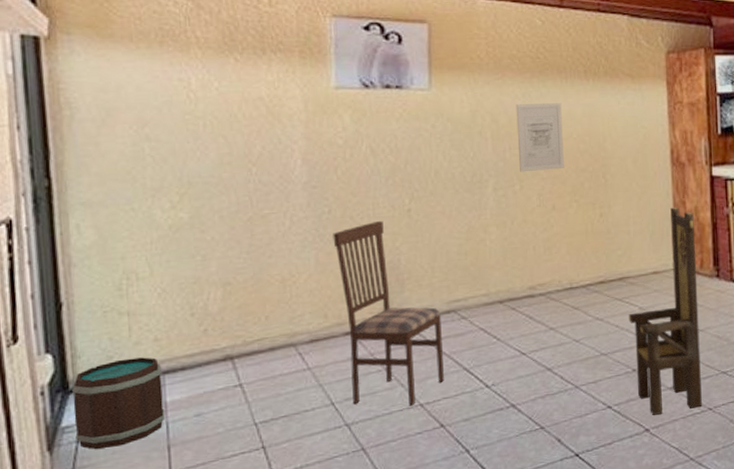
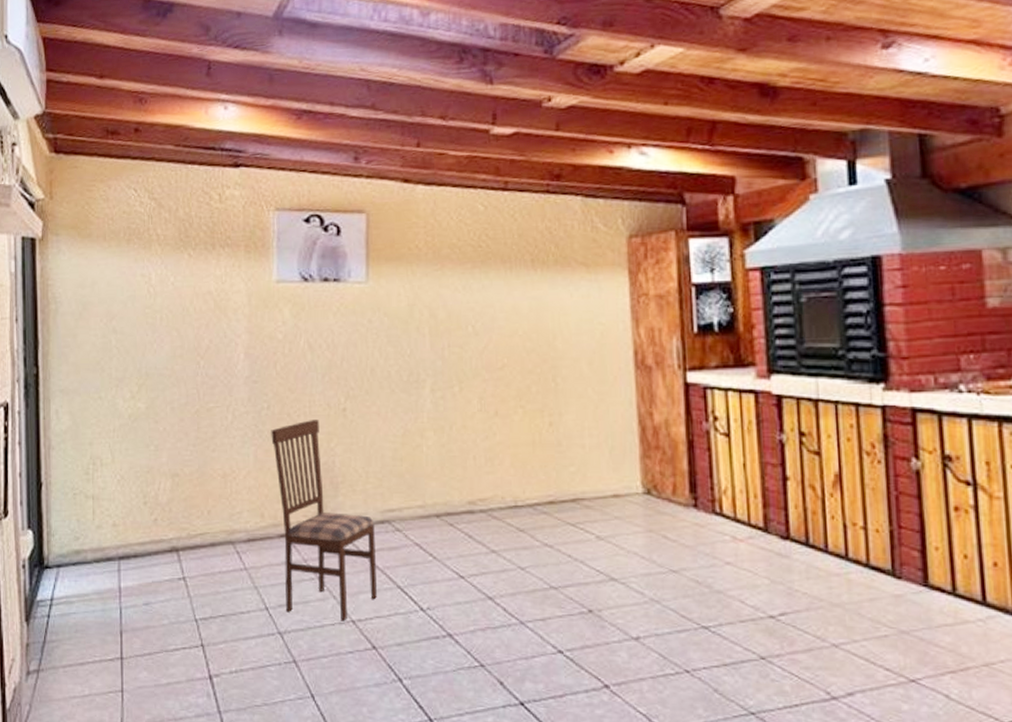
bucket: present [72,357,166,450] -> none [46,541,119,626]
wall art: present [516,103,564,173] -> none [455,296,508,373]
chair: present [628,207,702,415] -> none [583,418,677,669]

